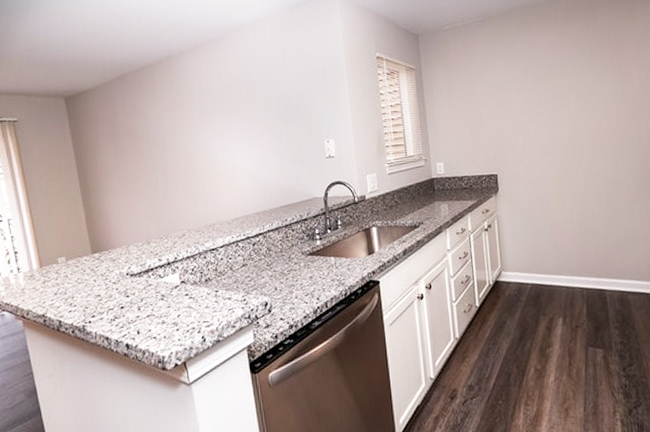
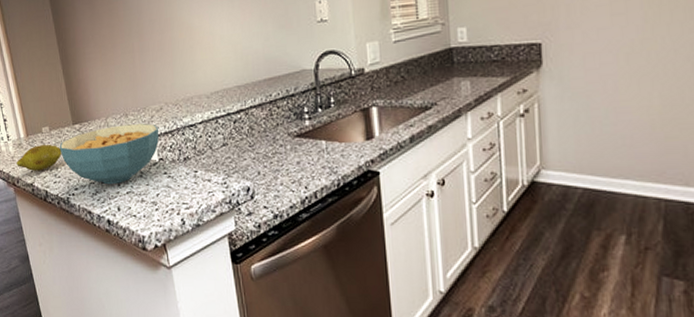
fruit: none [27,274,79,303] -> present [16,144,62,172]
cereal bowl: none [76,249,182,310] -> present [59,124,159,185]

